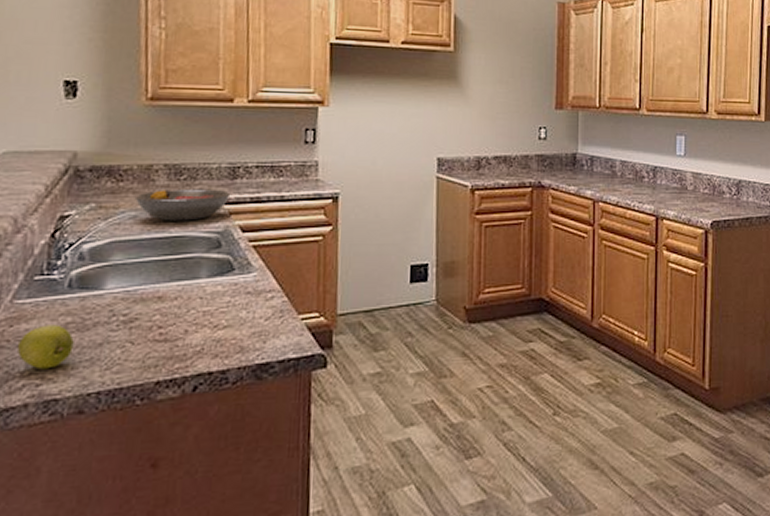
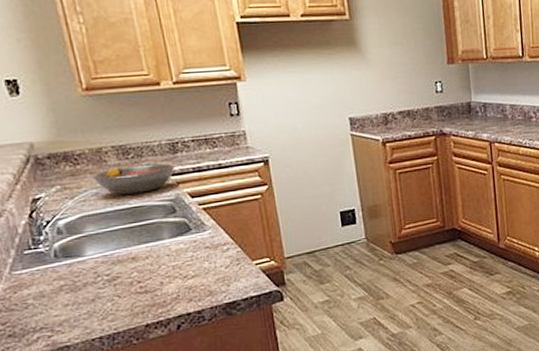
apple: present [16,324,74,369] -> none [24,288,72,324]

